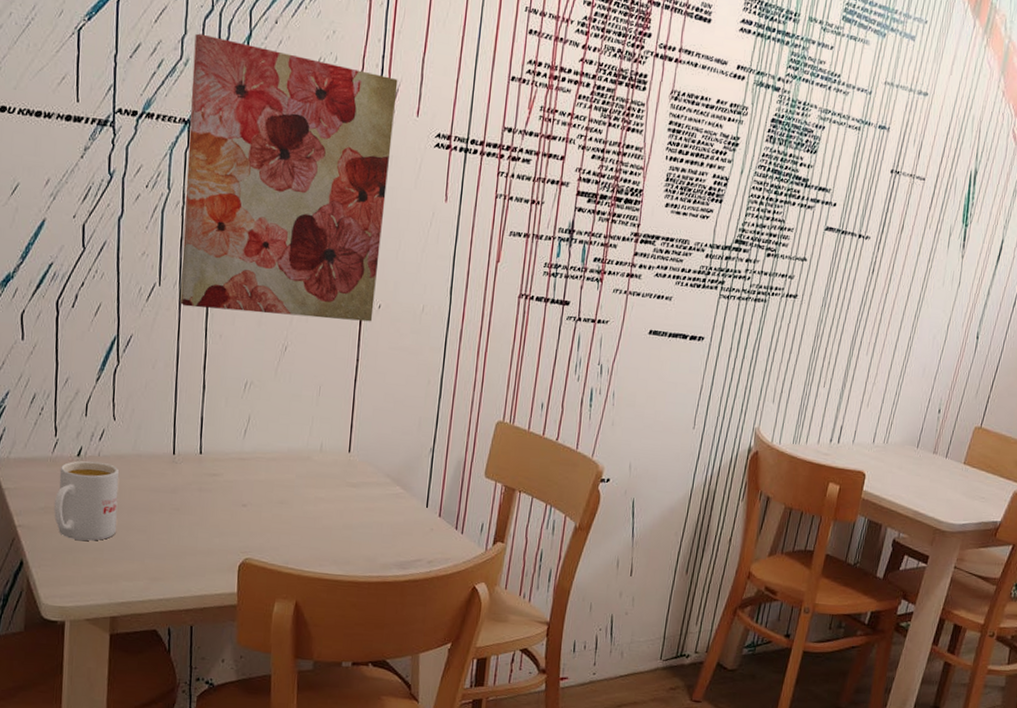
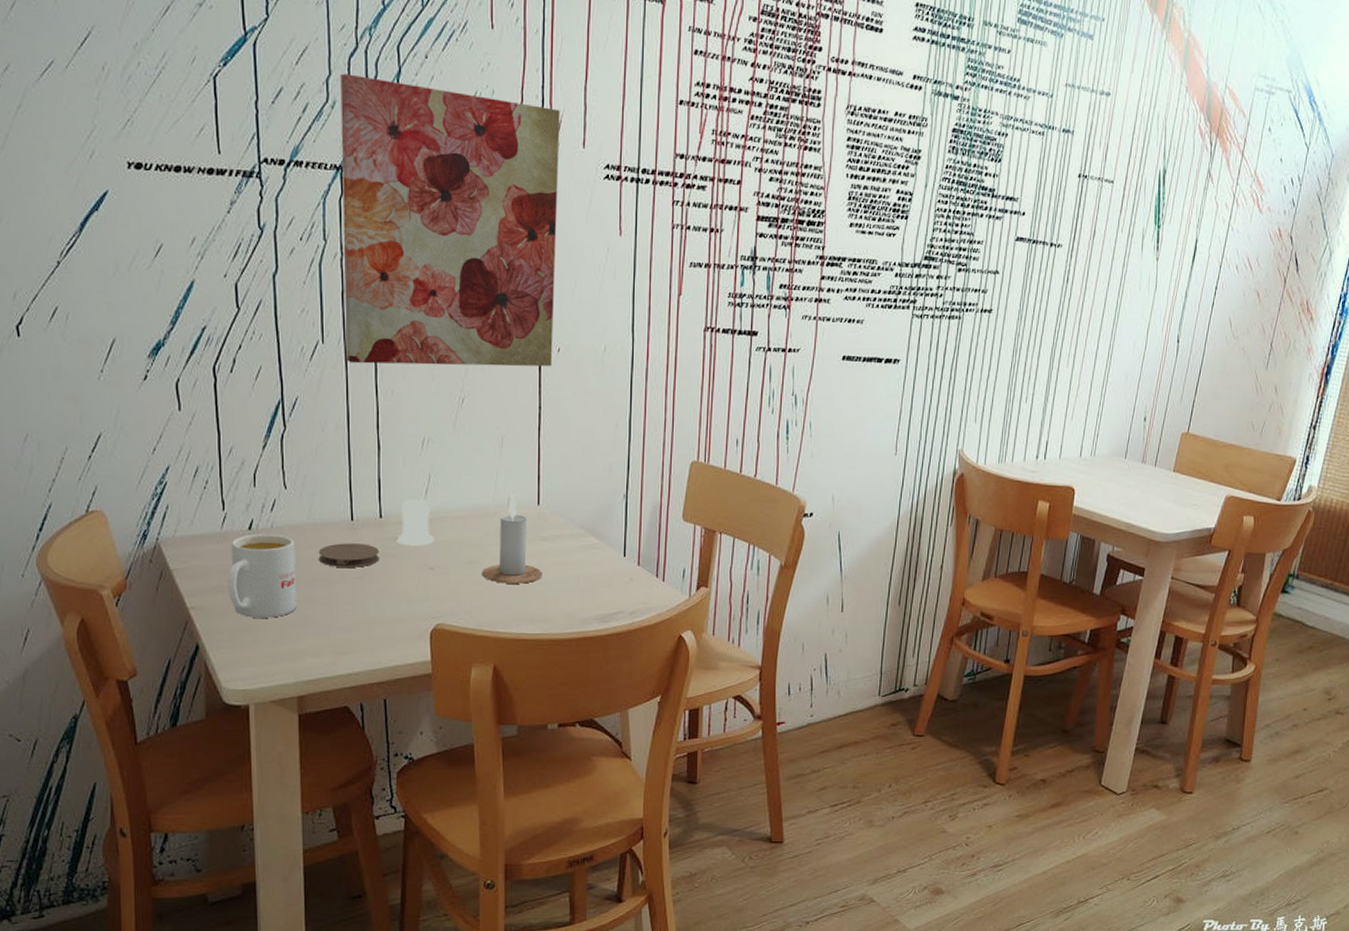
coaster: none [139,475,197,499] -> present [318,543,379,567]
salt shaker: none [214,438,249,484] -> present [397,499,434,546]
candle: none [291,440,348,526] -> present [482,494,543,584]

